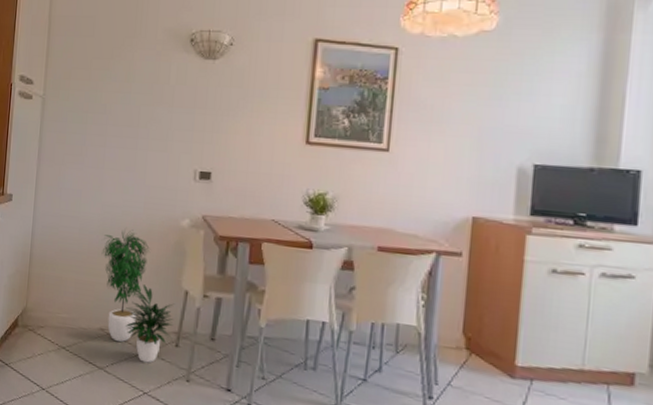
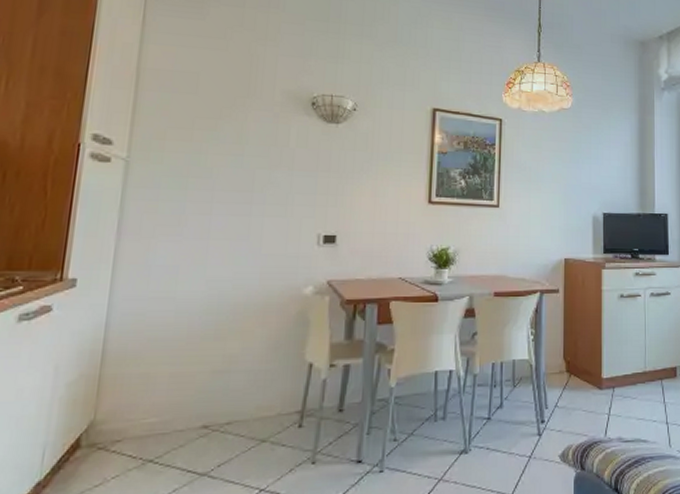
potted plant: present [101,230,176,363] -> none [205,305,298,455]

